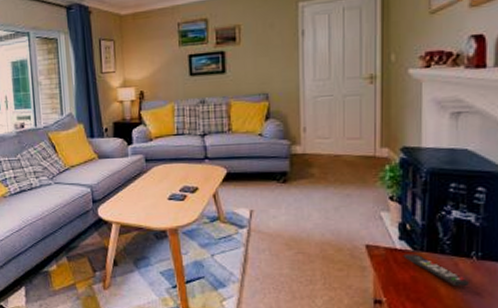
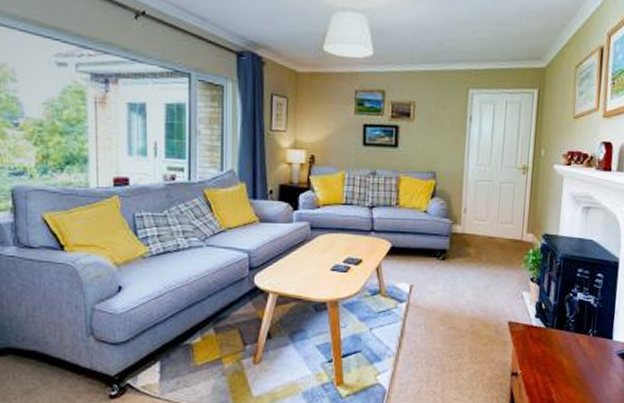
remote control: present [403,254,469,287] -> none [537,330,586,360]

